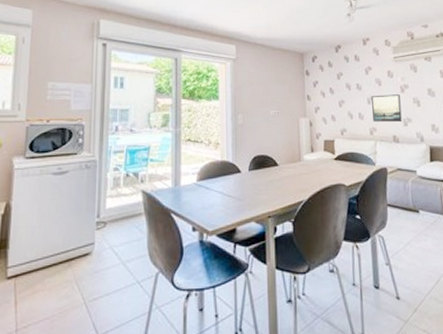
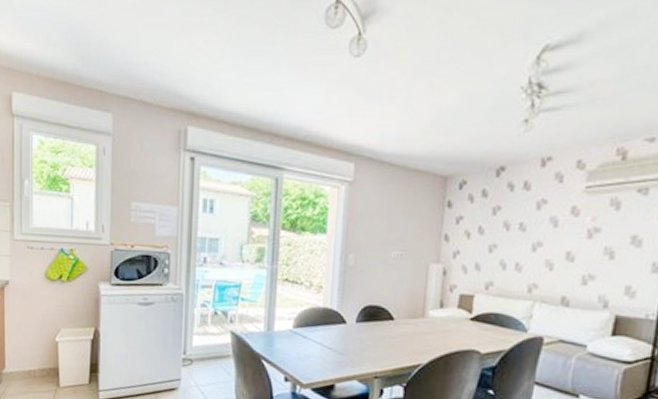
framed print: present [371,94,402,123] -> none [536,239,584,280]

